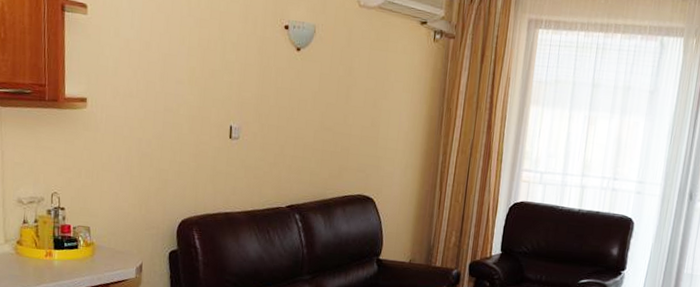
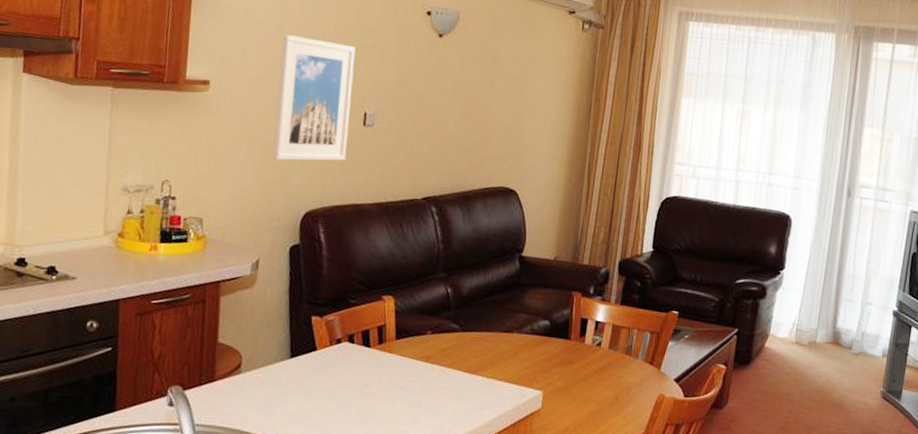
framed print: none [148,51,219,173] -> present [272,34,356,161]

